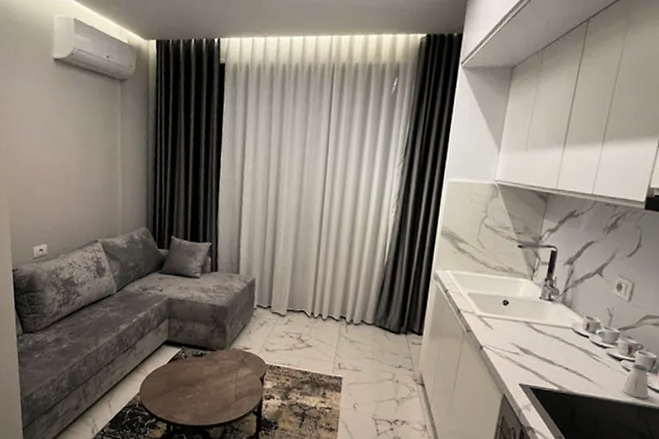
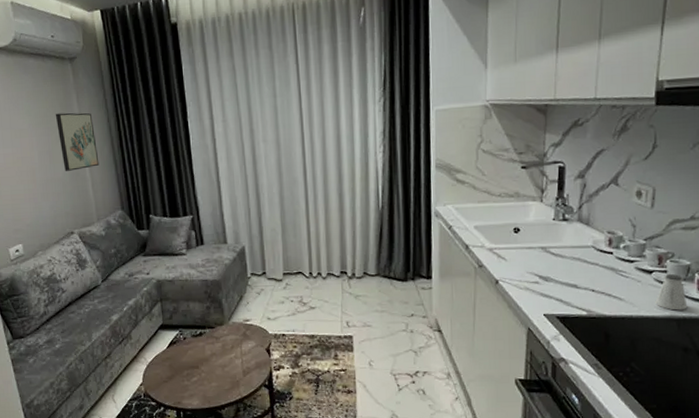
wall art: none [98,128,133,184] -> present [55,112,99,171]

